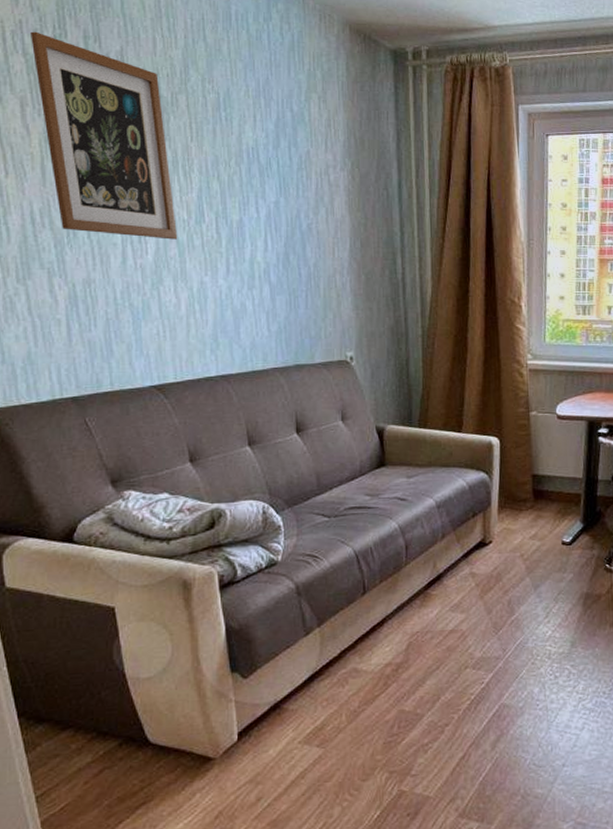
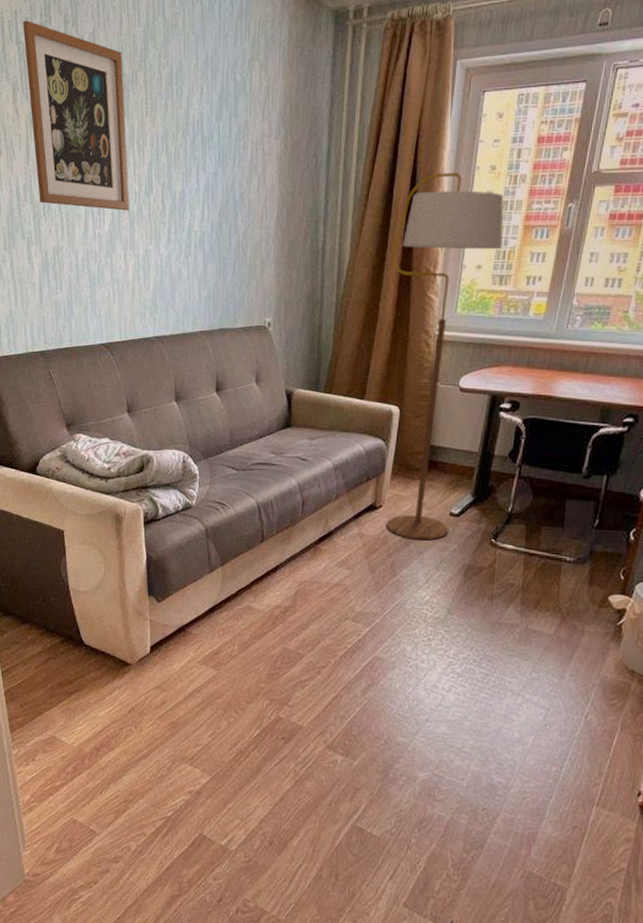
floor lamp: none [475,209,581,574] -> present [385,173,504,541]

